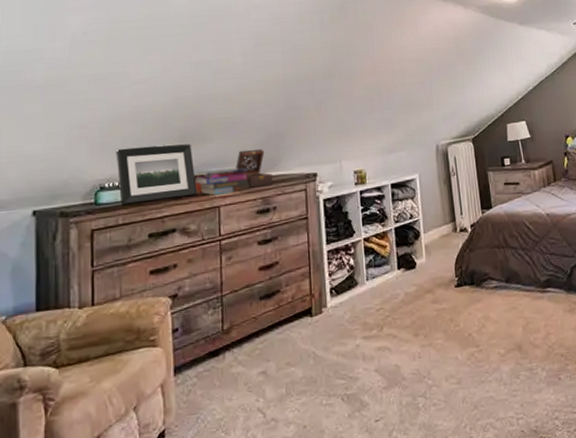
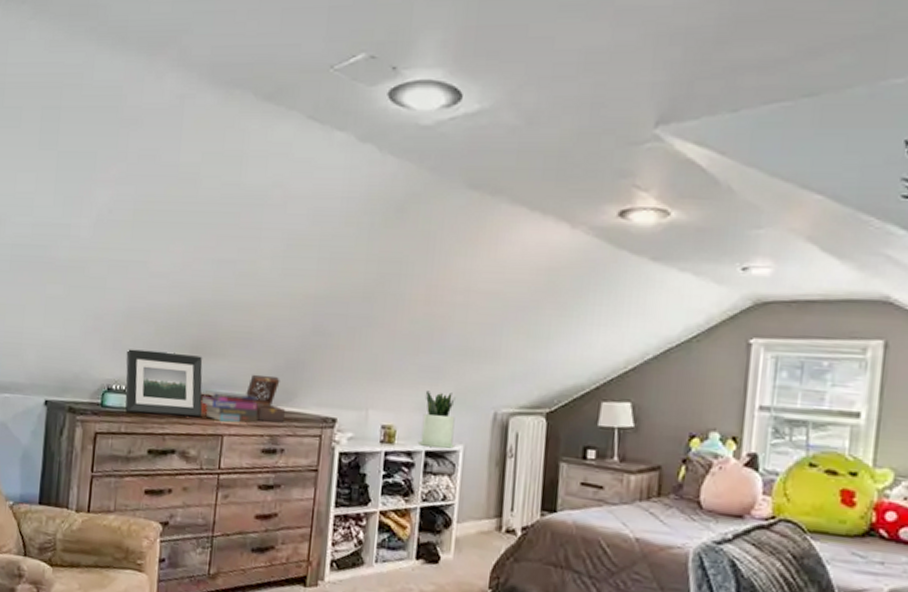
planter: none [384,136,413,181] -> present [417,390,456,450]

